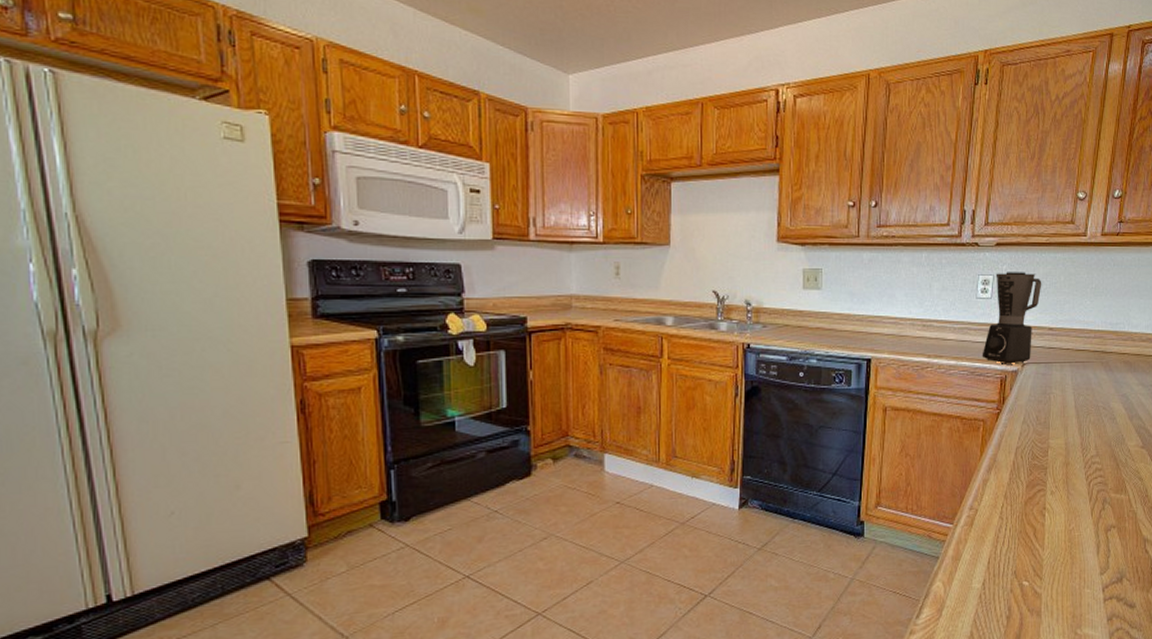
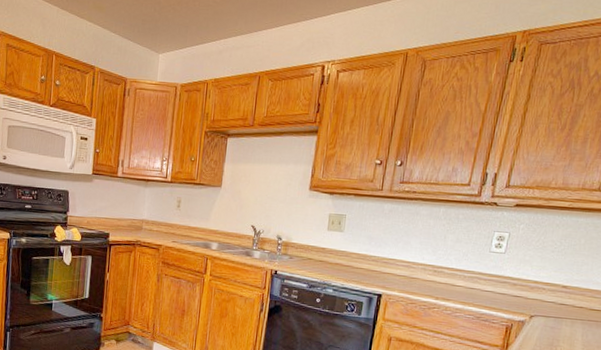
blender: present [982,272,1042,364] -> none [489,231,560,316]

